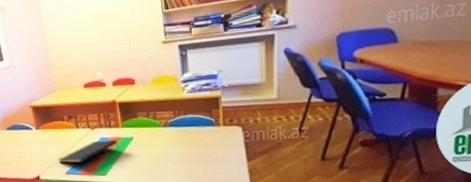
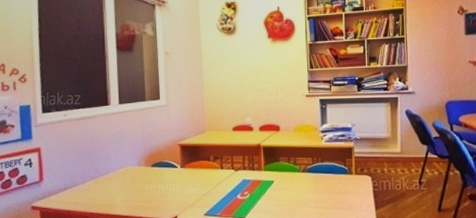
notepad: present [58,139,119,163] -> none [198,182,260,204]

